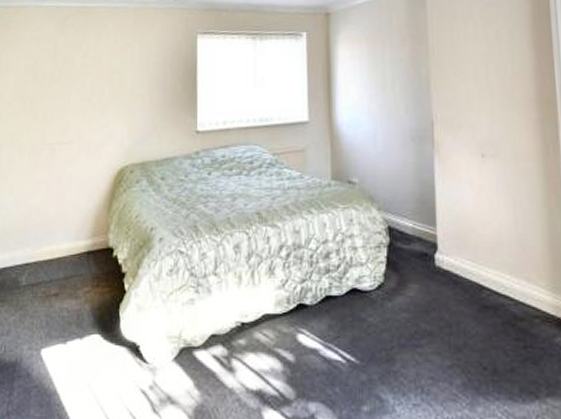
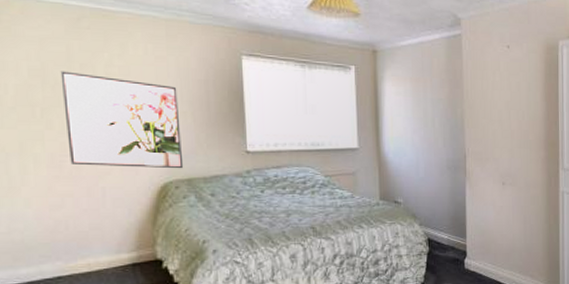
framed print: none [47,65,139,153] -> present [60,71,184,169]

